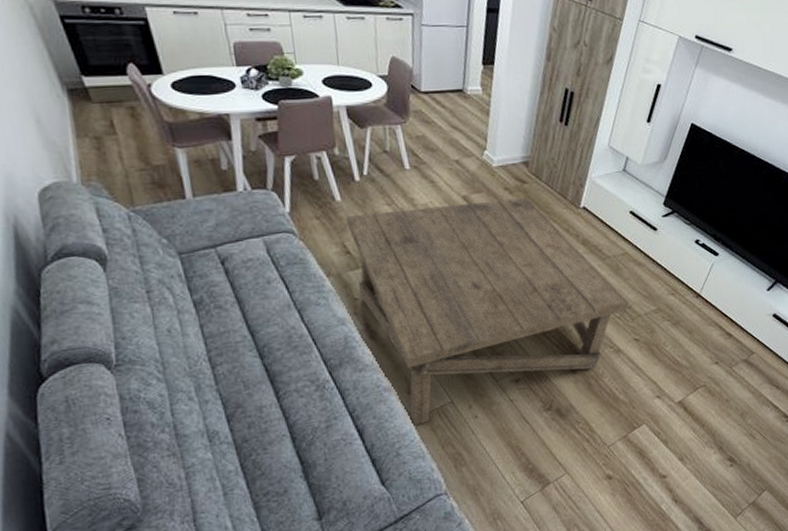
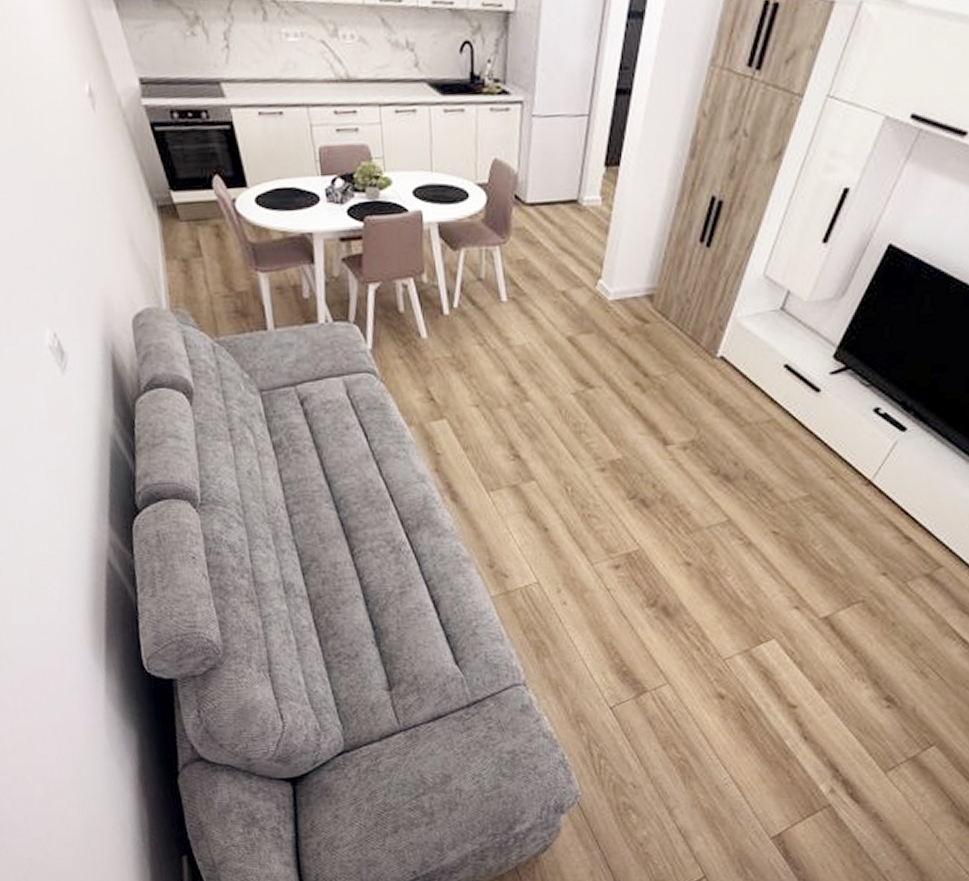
coffee table: present [346,197,629,426] -> none [432,341,770,604]

